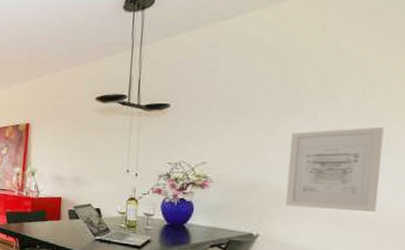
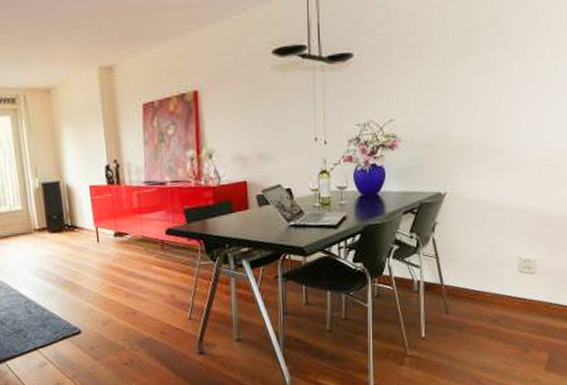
wall art: present [286,126,384,213] -> none [468,64,545,158]

